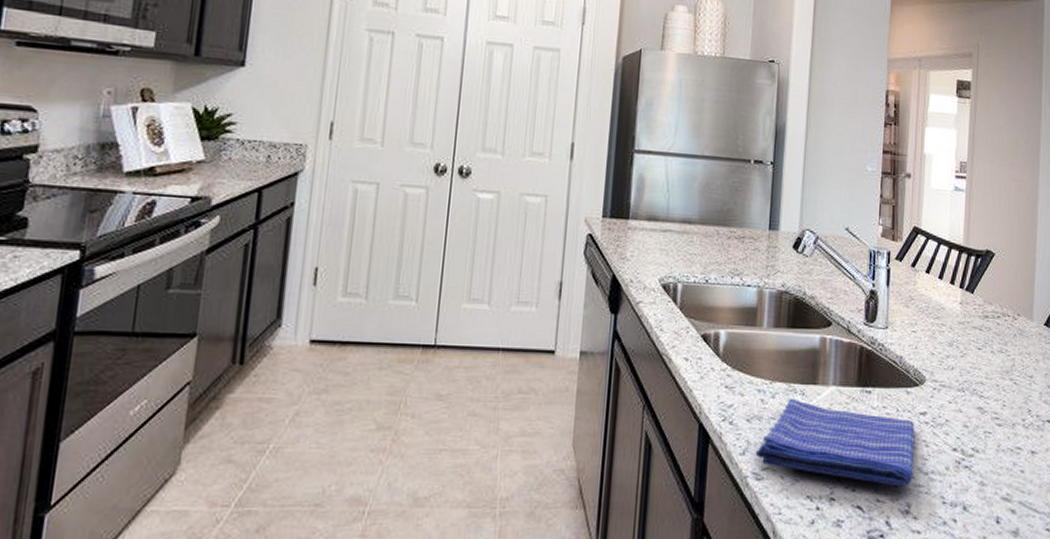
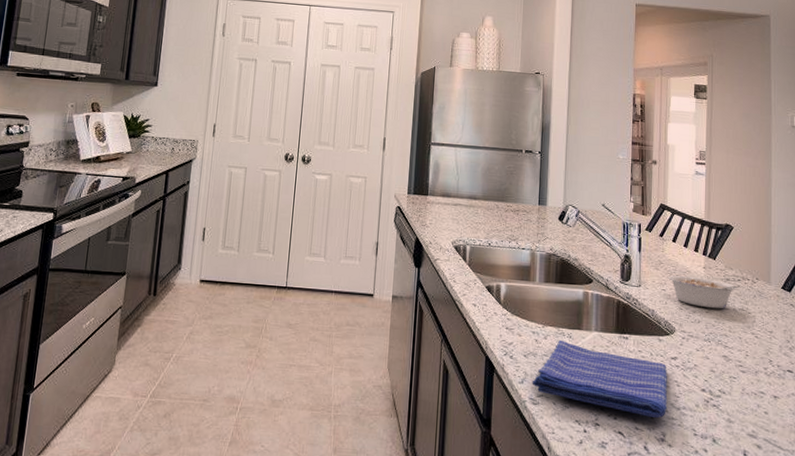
legume: none [919,314,998,352] -> present [668,275,739,309]

